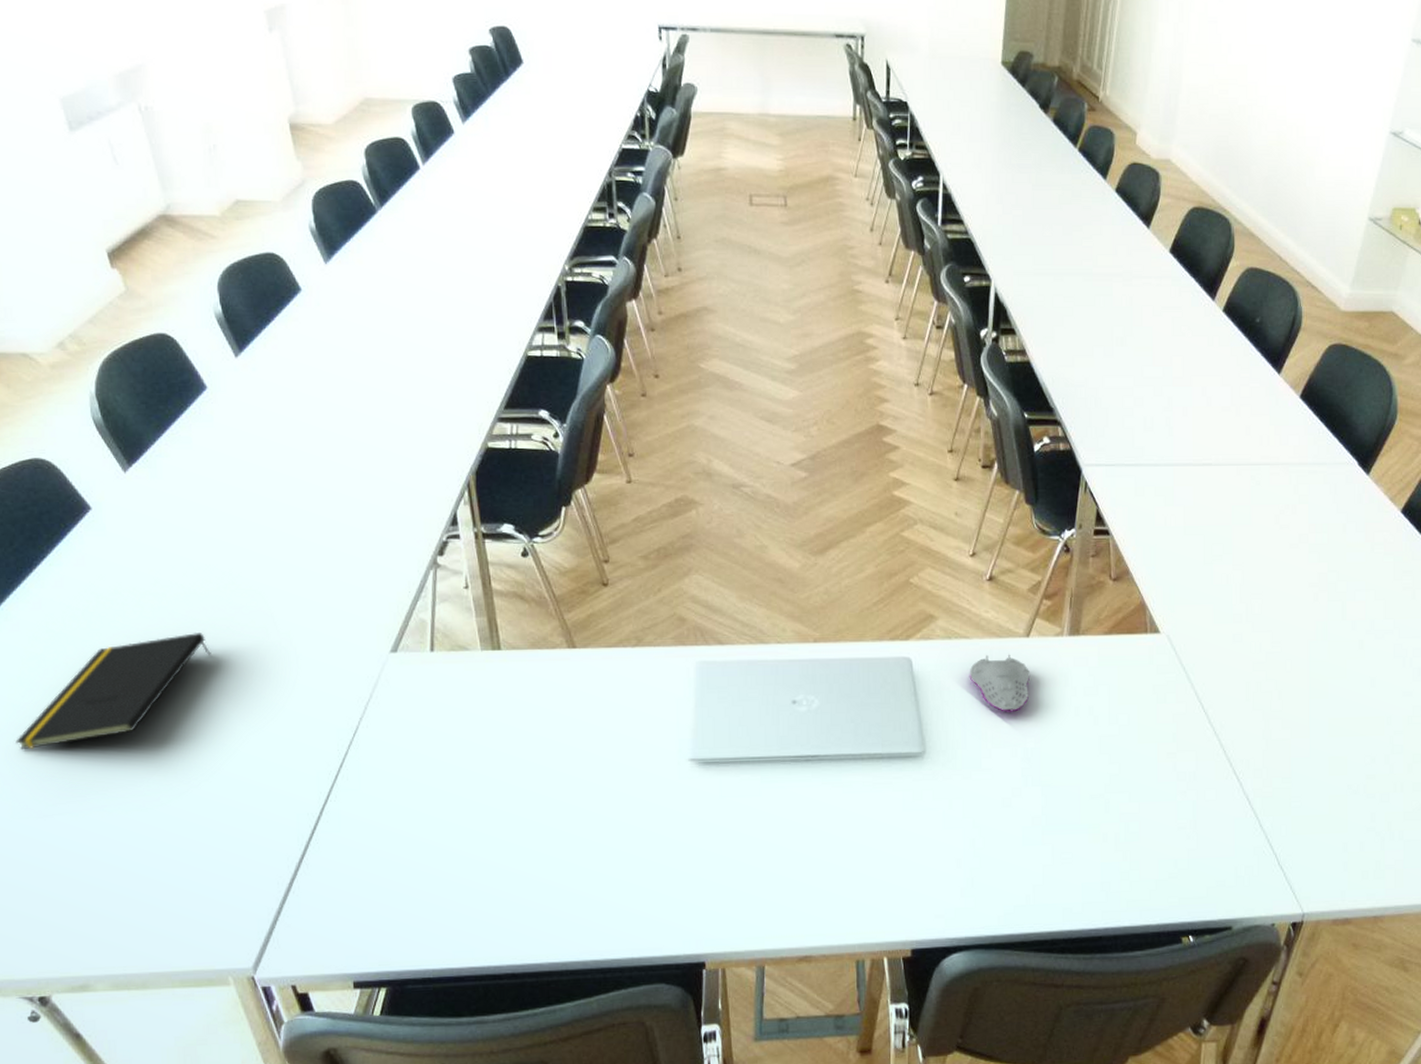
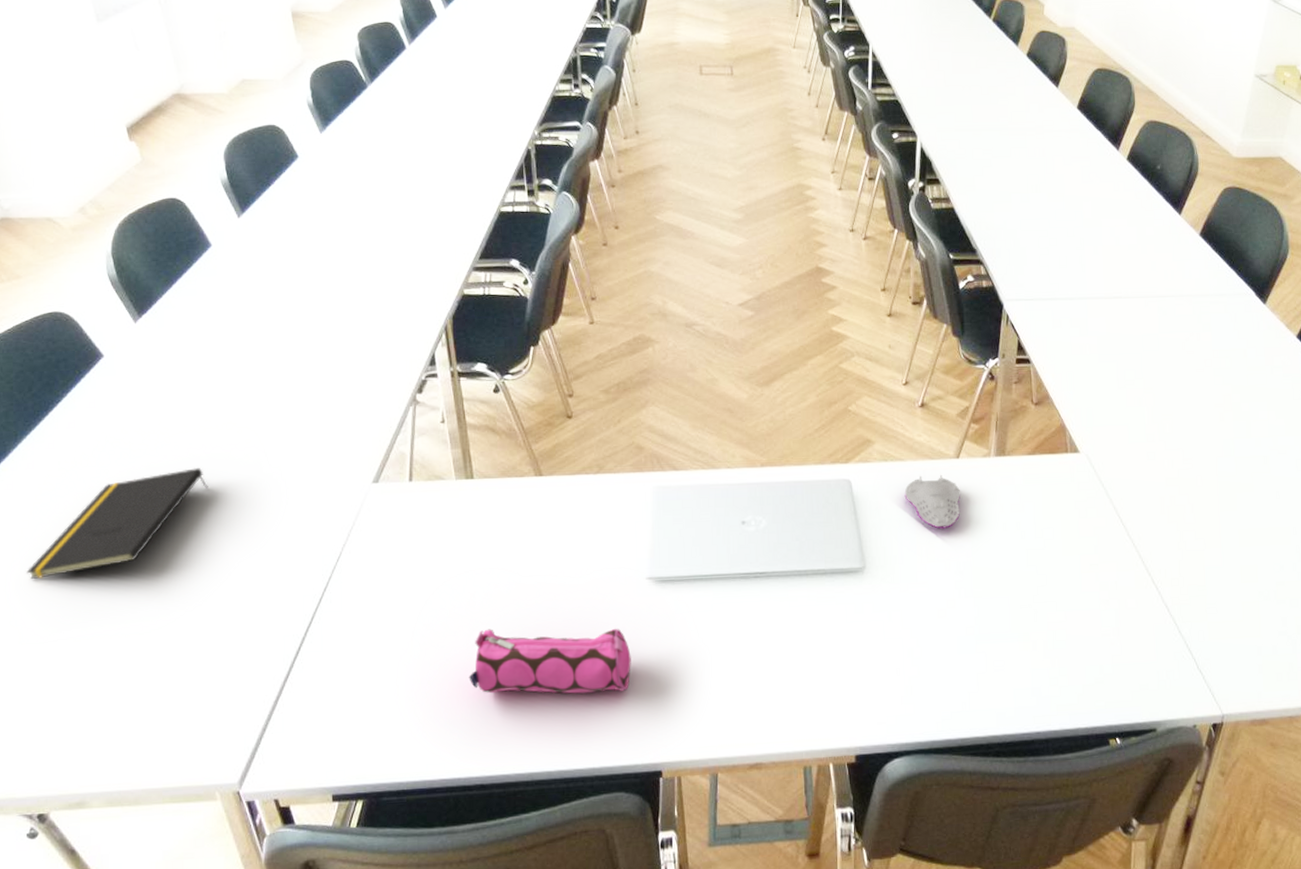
pencil case: none [497,810,673,881] -> present [468,628,631,694]

